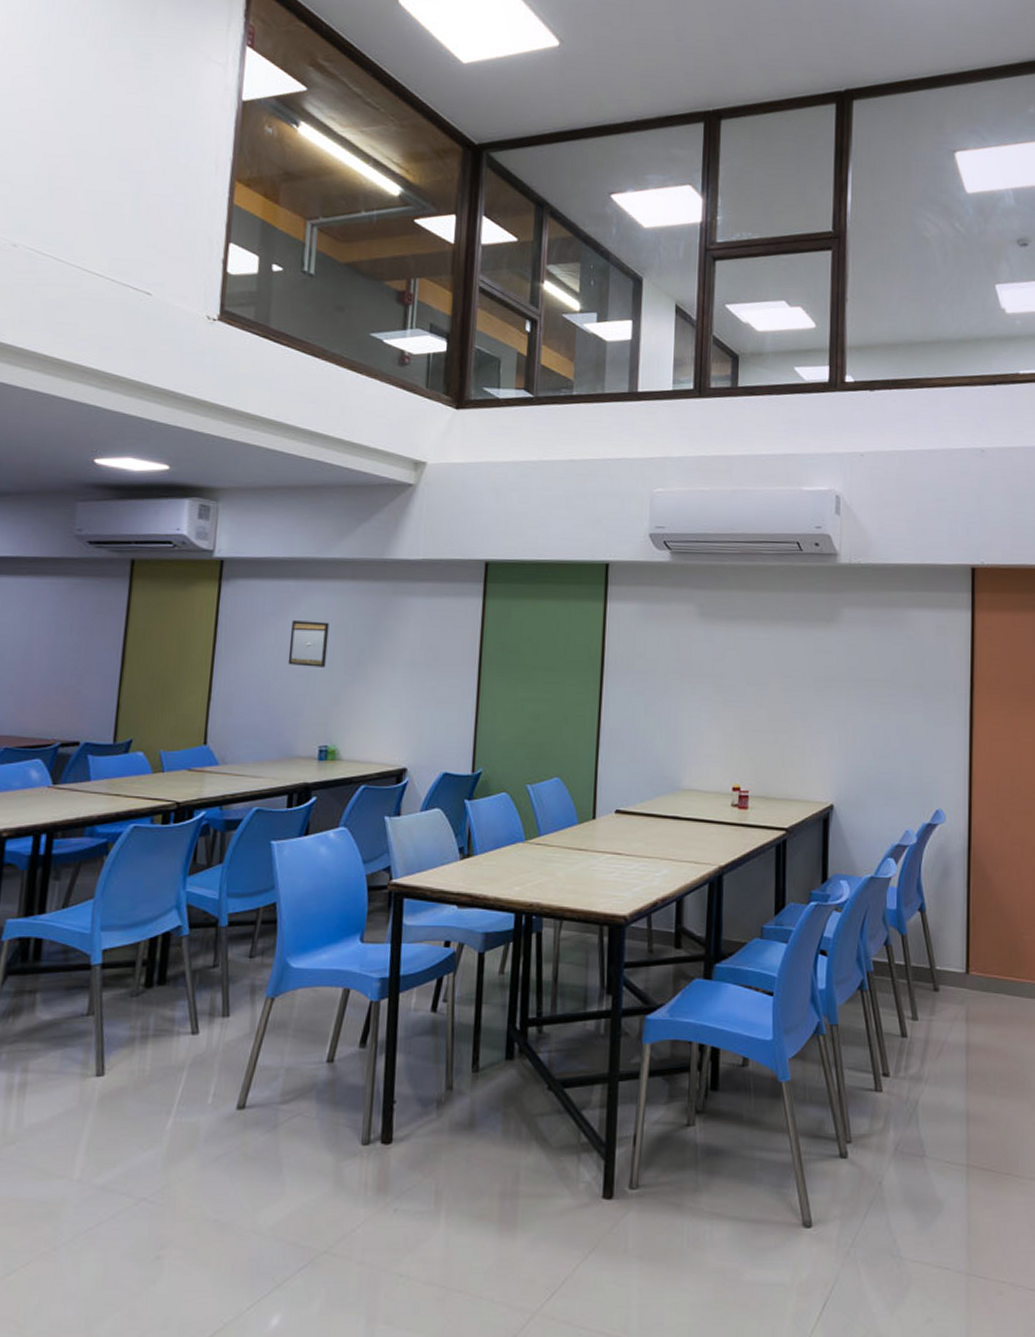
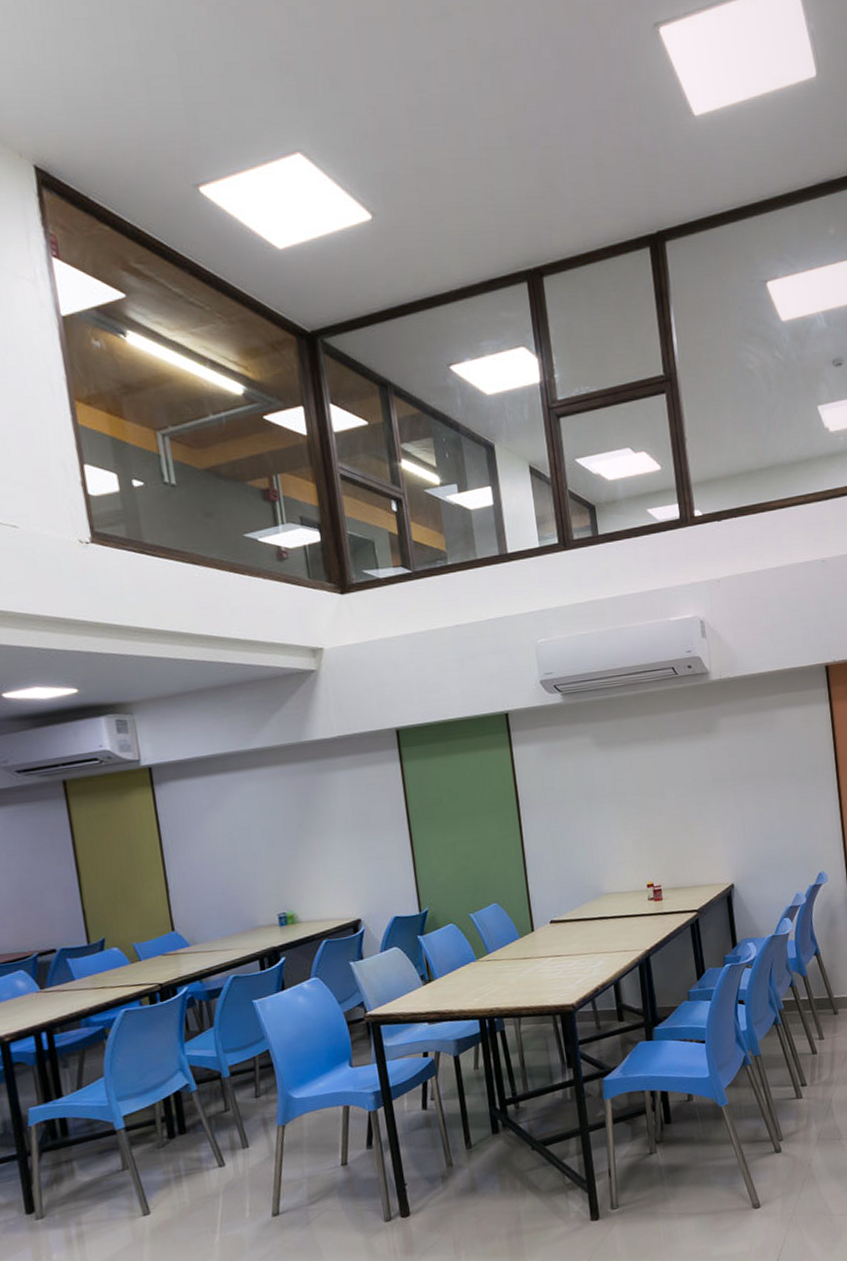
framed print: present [287,620,329,668] -> none [229,806,269,850]

